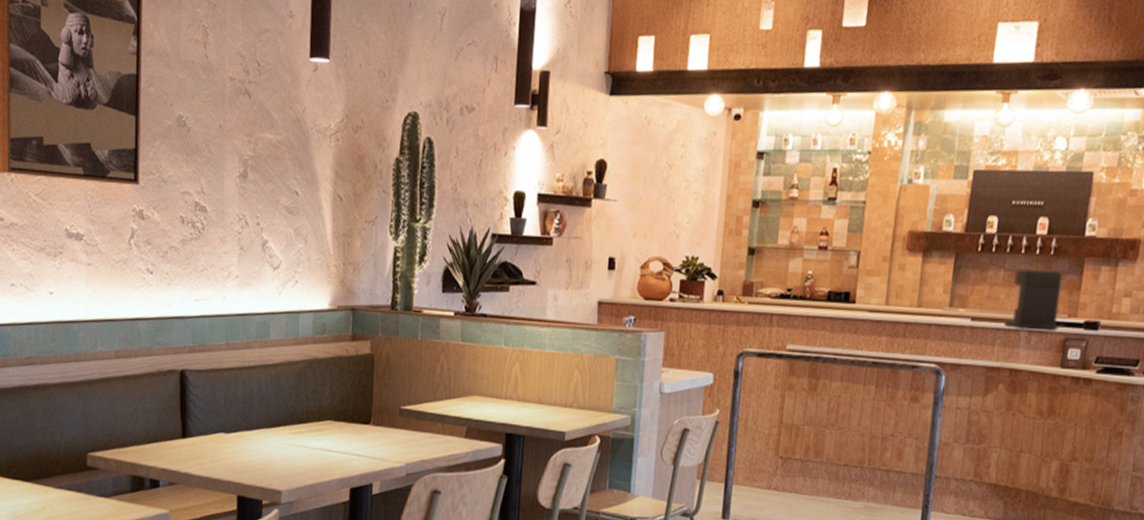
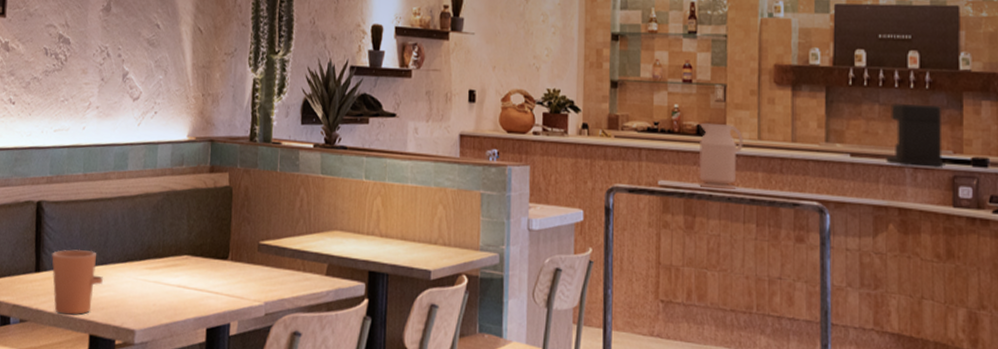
cup: none [197,415,250,478] -> present [52,249,104,315]
water jug: none [825,288,872,354] -> present [699,122,743,190]

